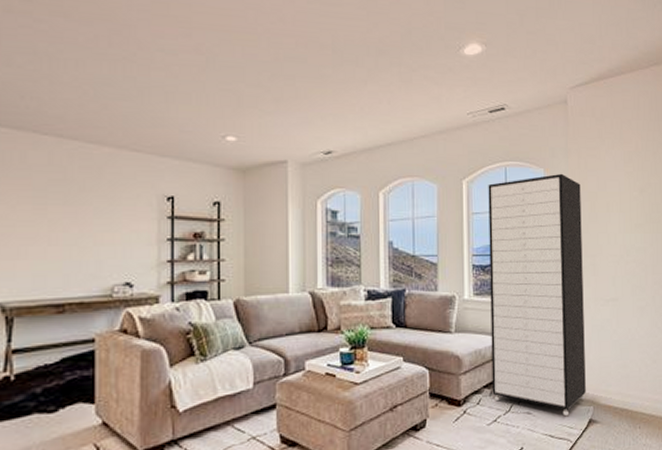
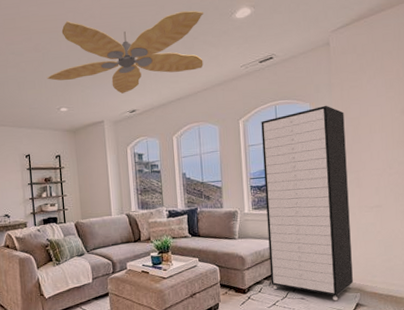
ceiling fan: none [209,19,427,128] -> present [46,10,204,94]

